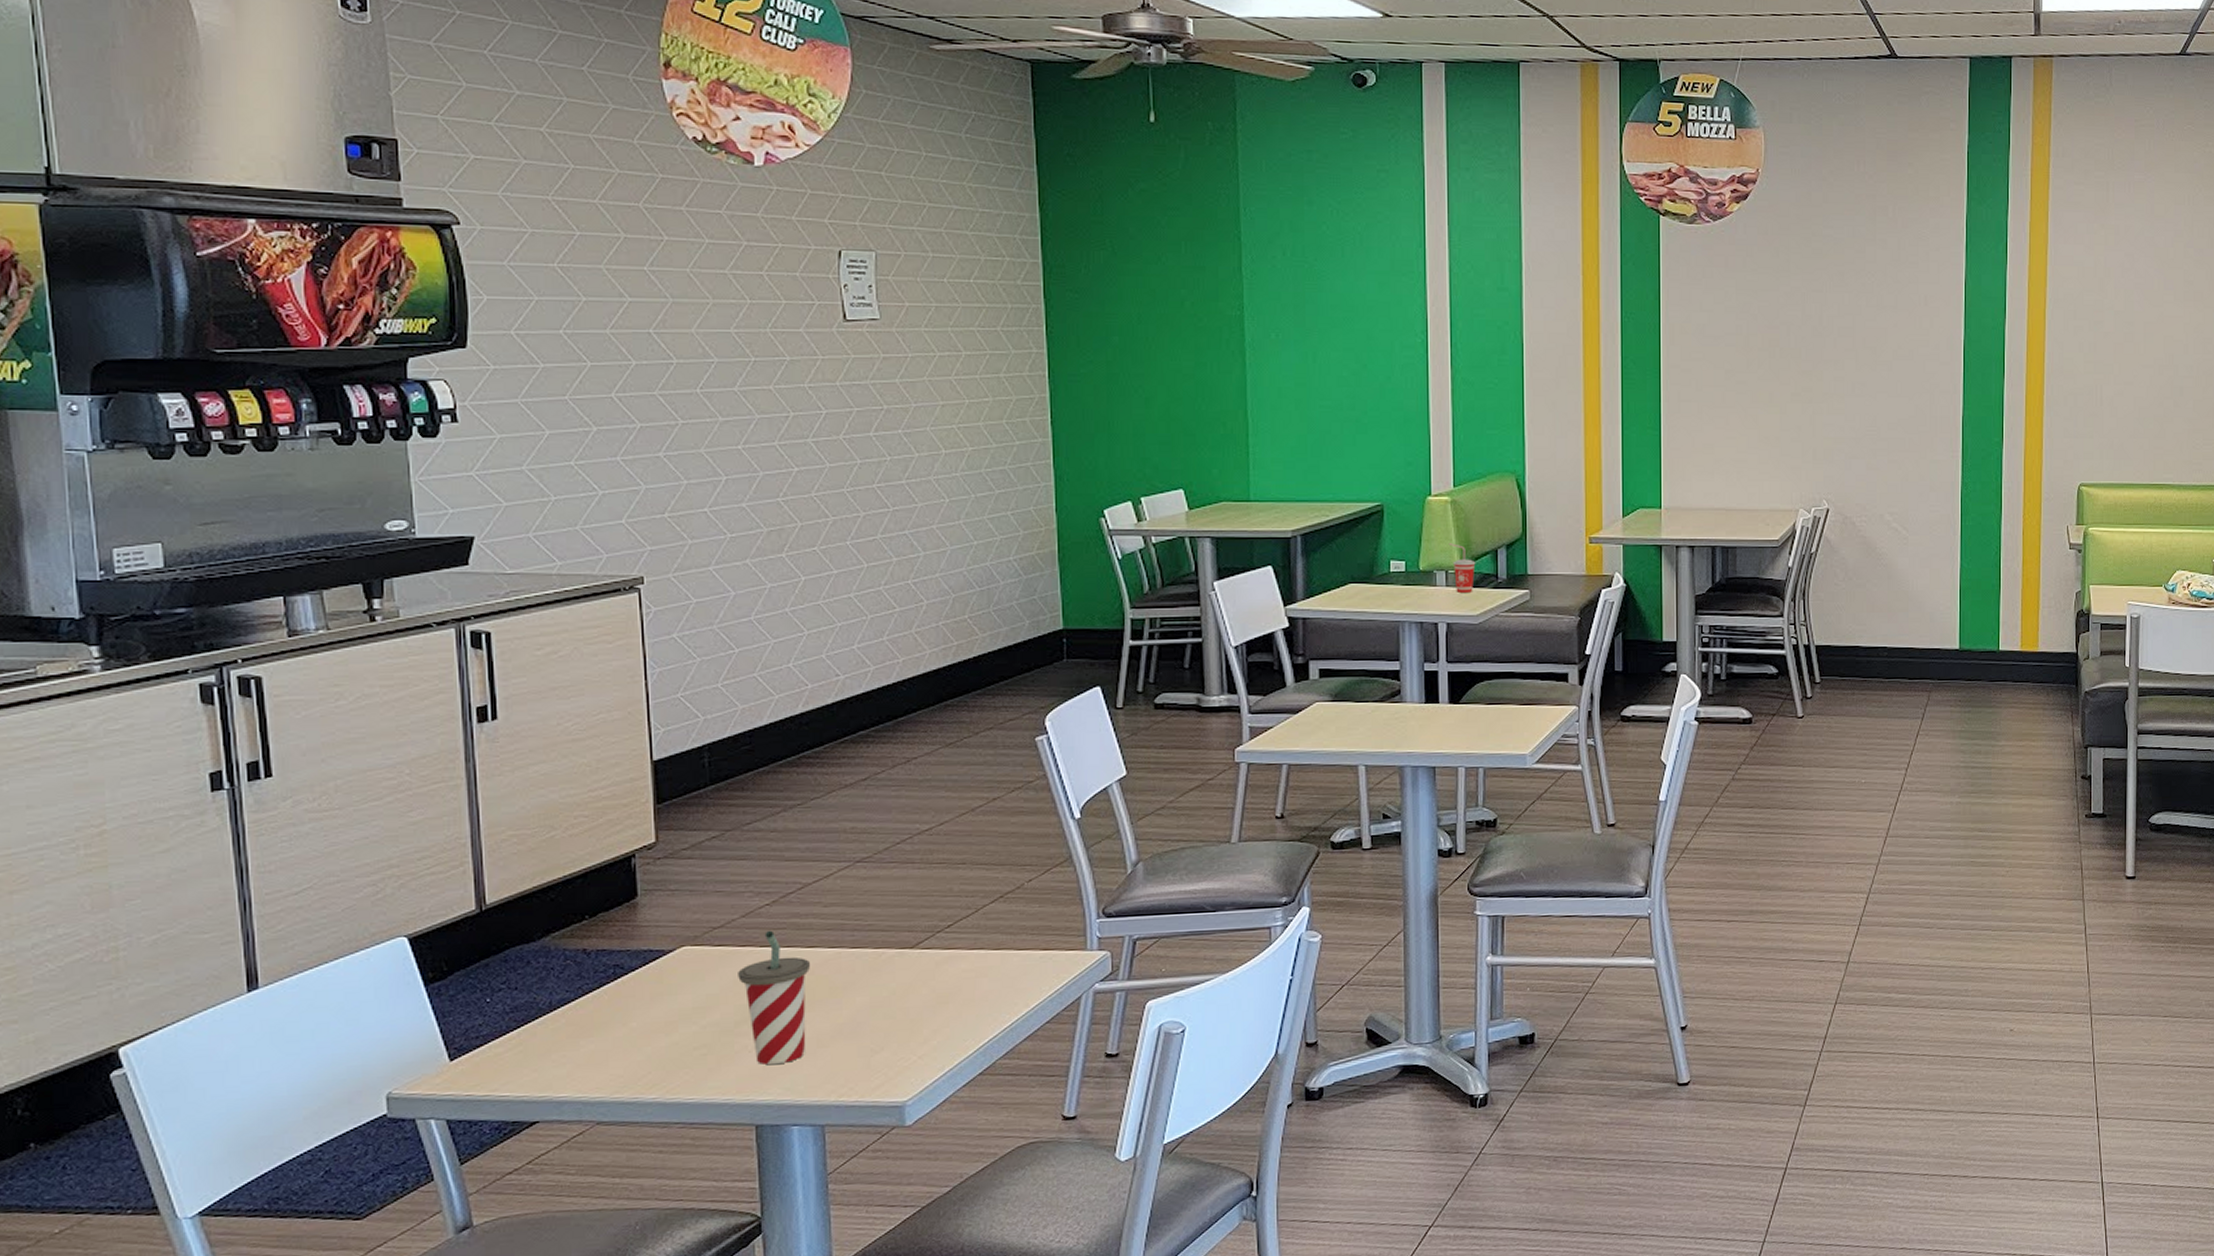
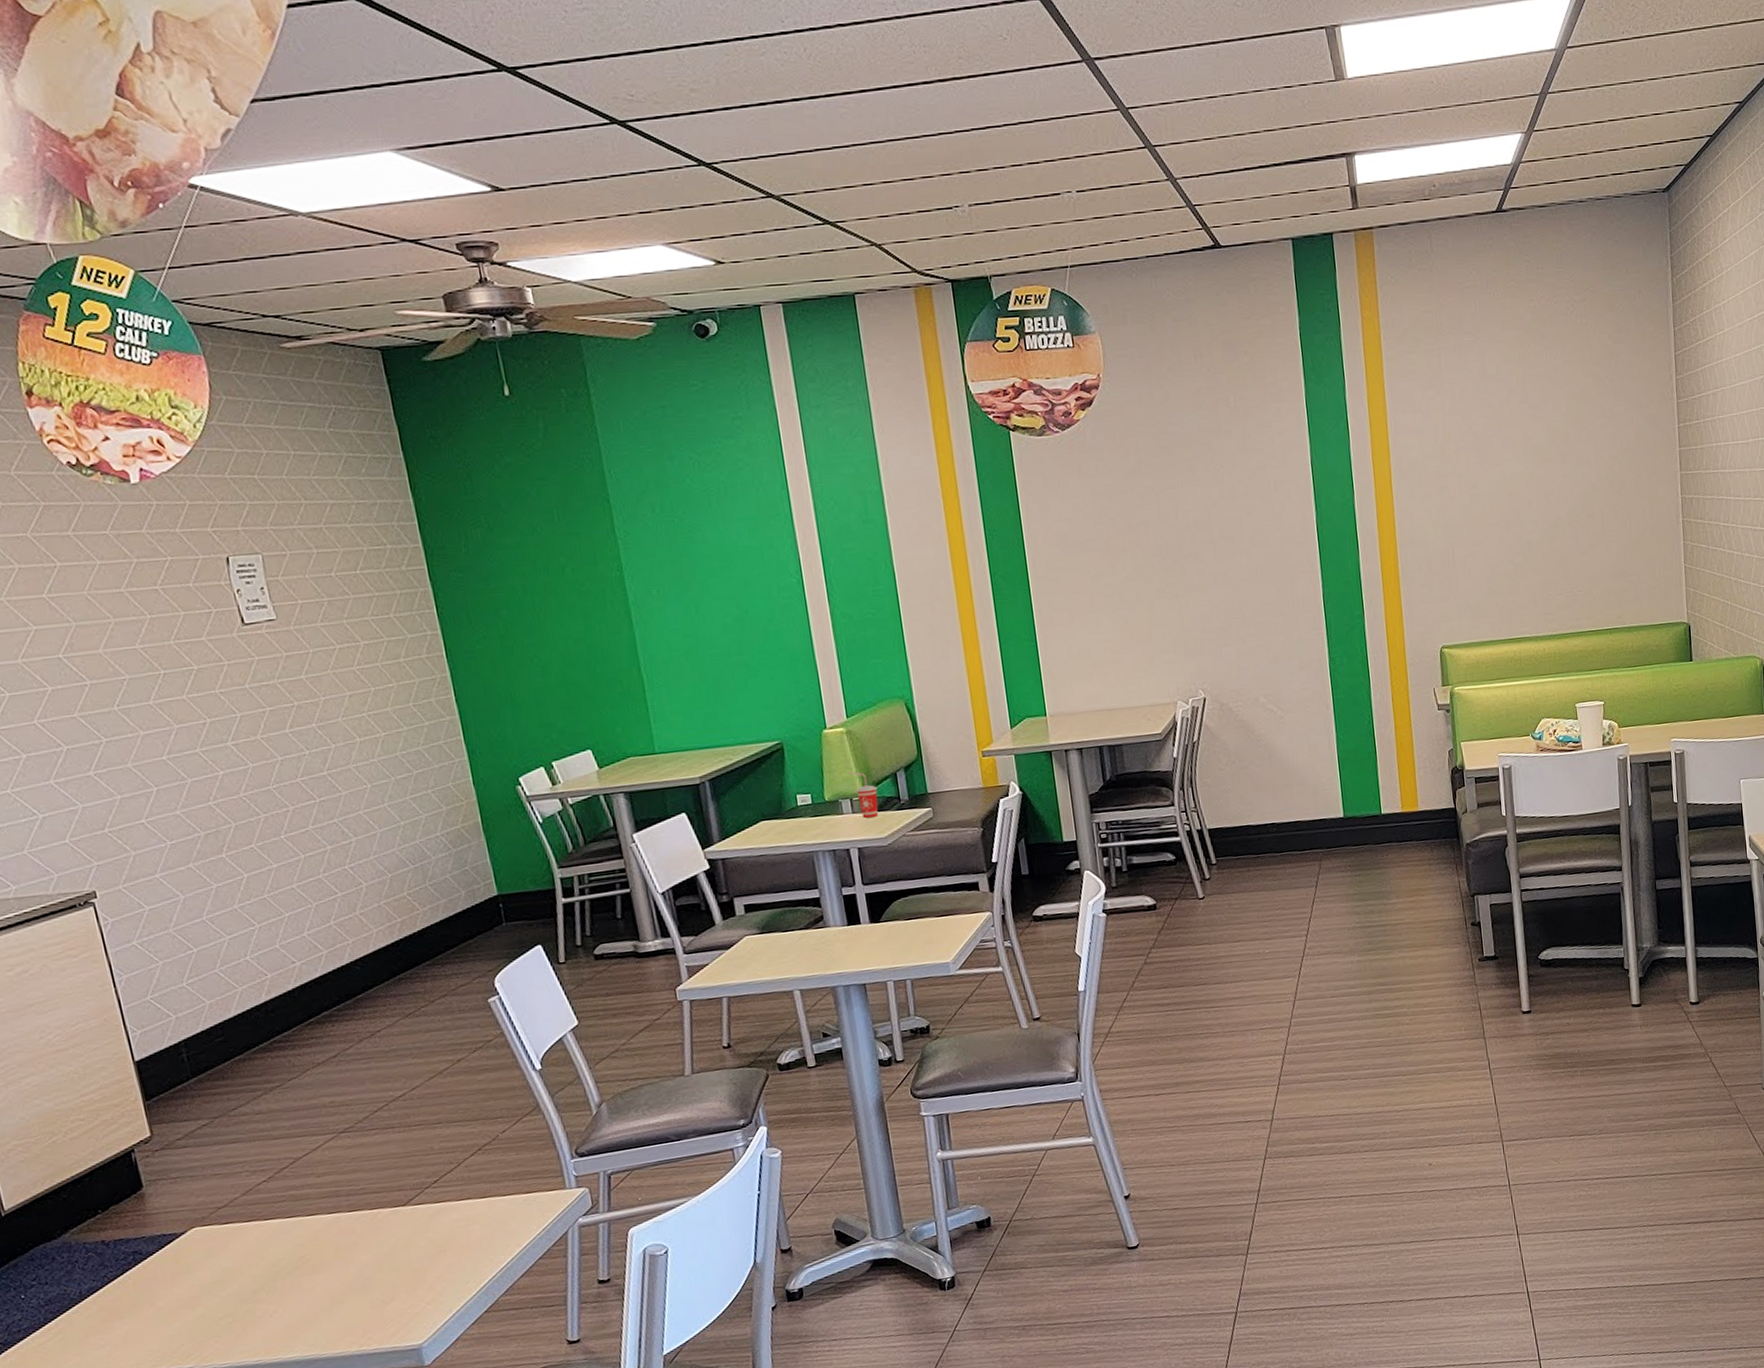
beverage cup: present [738,930,811,1065] -> none [247,1204,322,1326]

